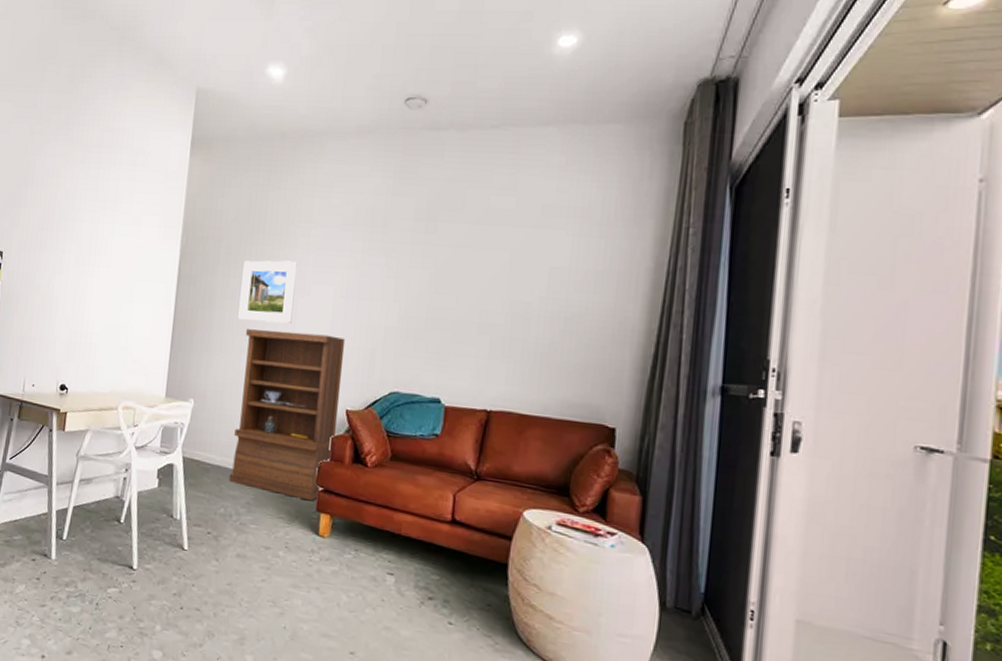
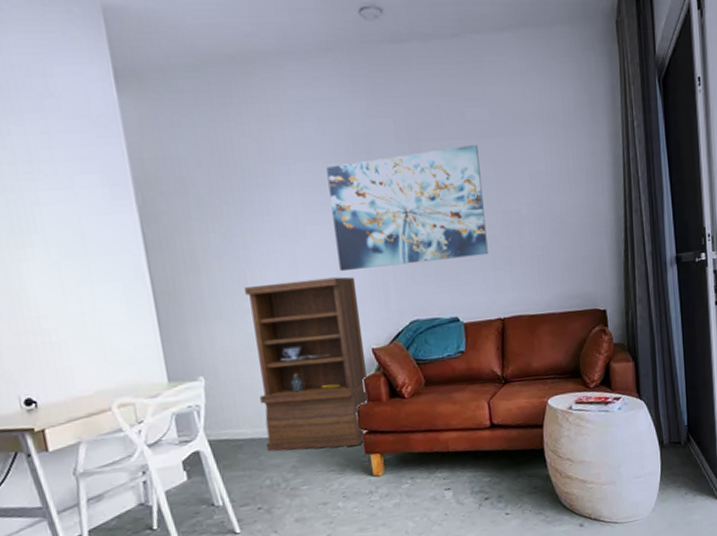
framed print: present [238,260,298,324] -> none [221,204,294,279]
wall art: none [333,231,497,342] -> present [326,145,489,272]

